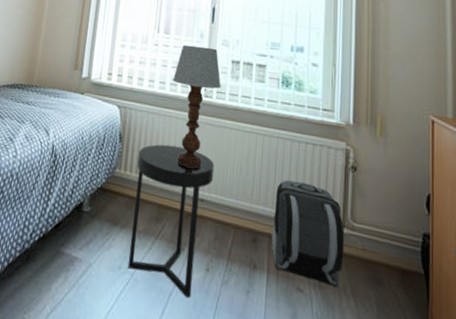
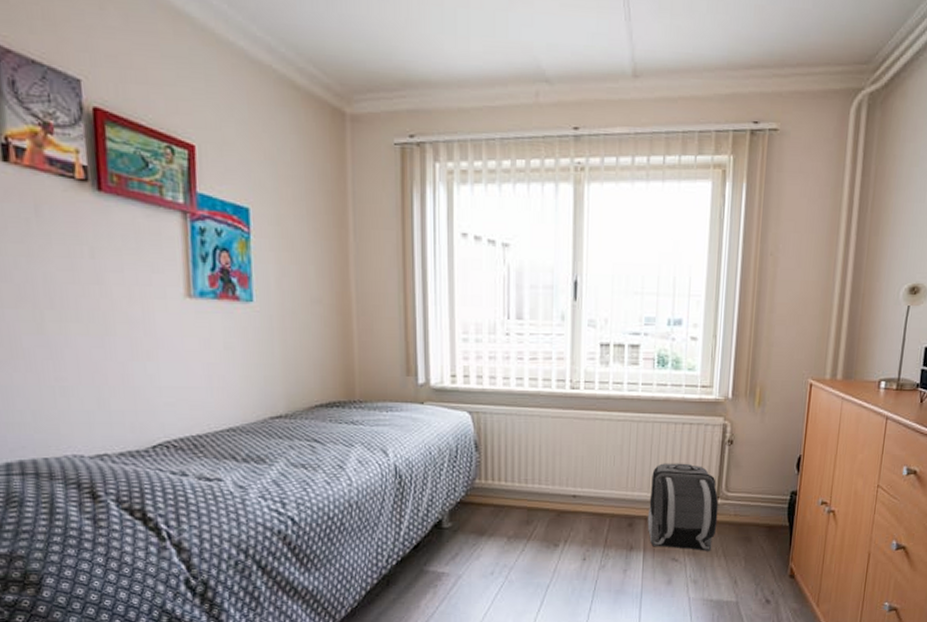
side table: present [127,144,215,298] -> none [499,446,586,586]
table lamp: present [173,44,221,168] -> none [532,330,589,465]

